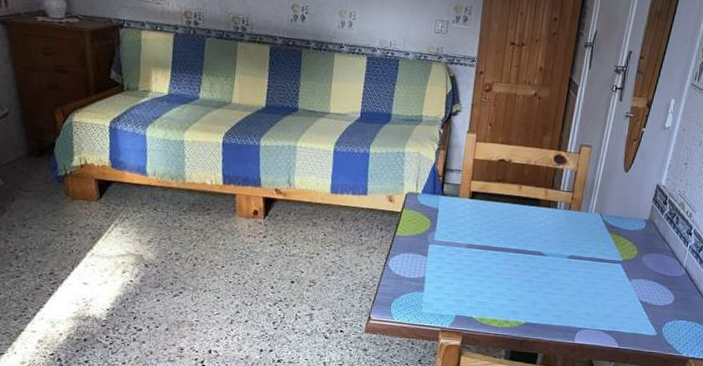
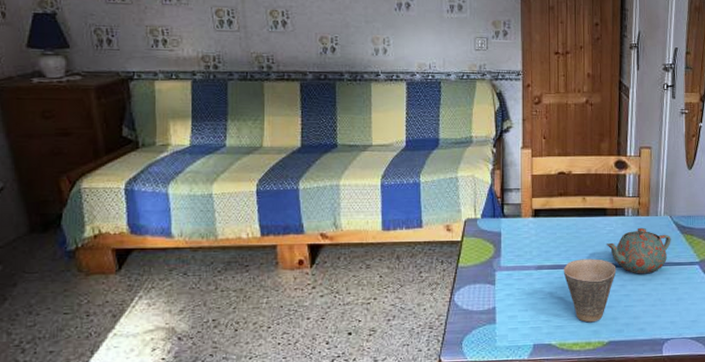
cup: none [491,243,542,304] -> present [563,258,617,323]
teapot: none [535,221,598,266] -> present [606,227,671,274]

